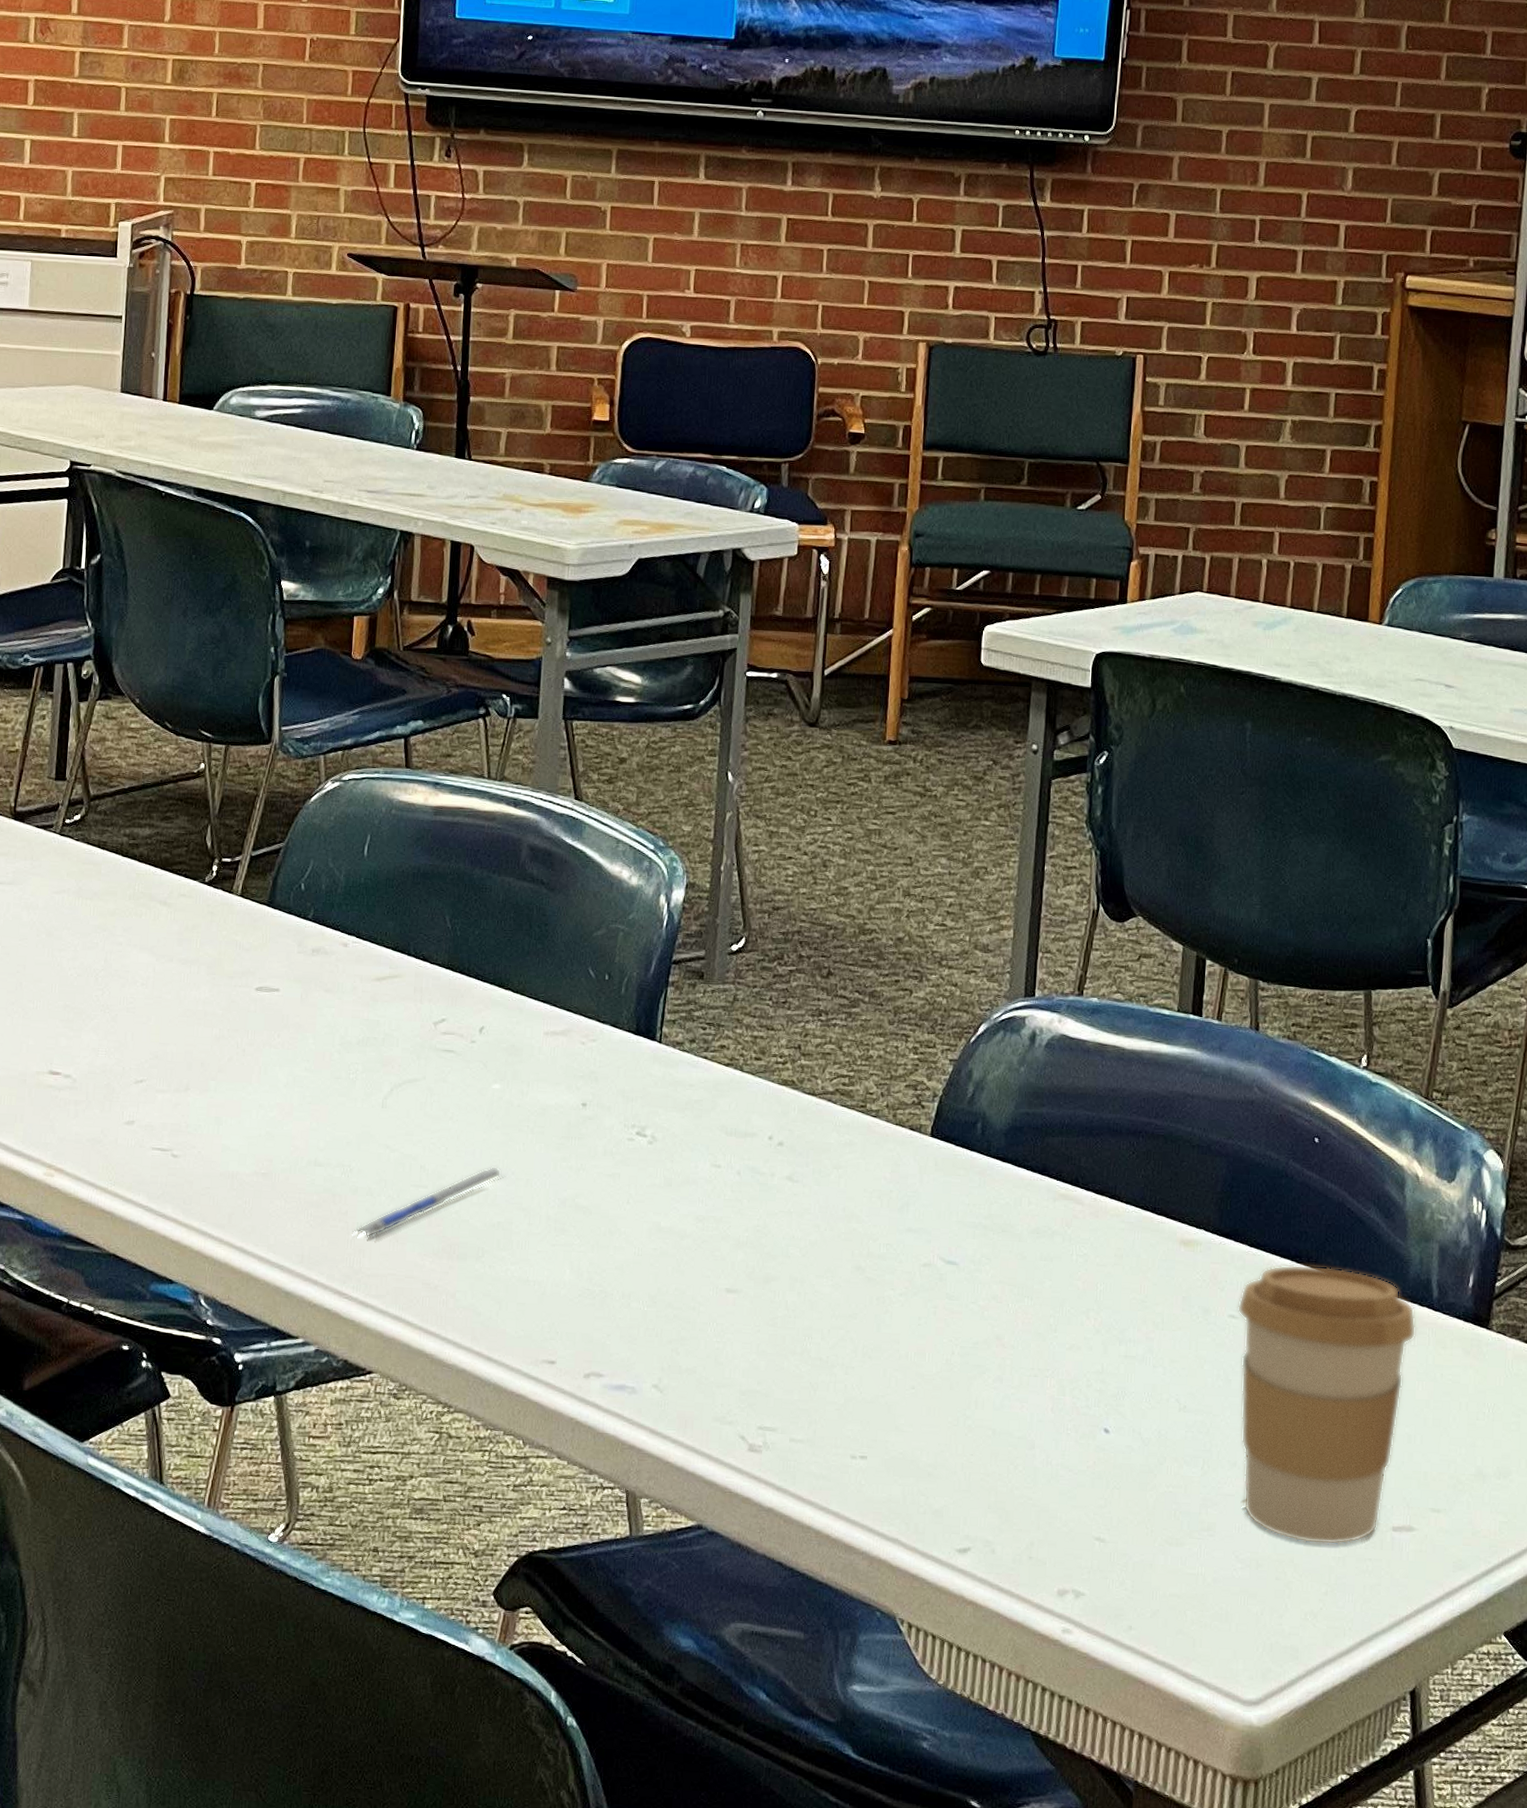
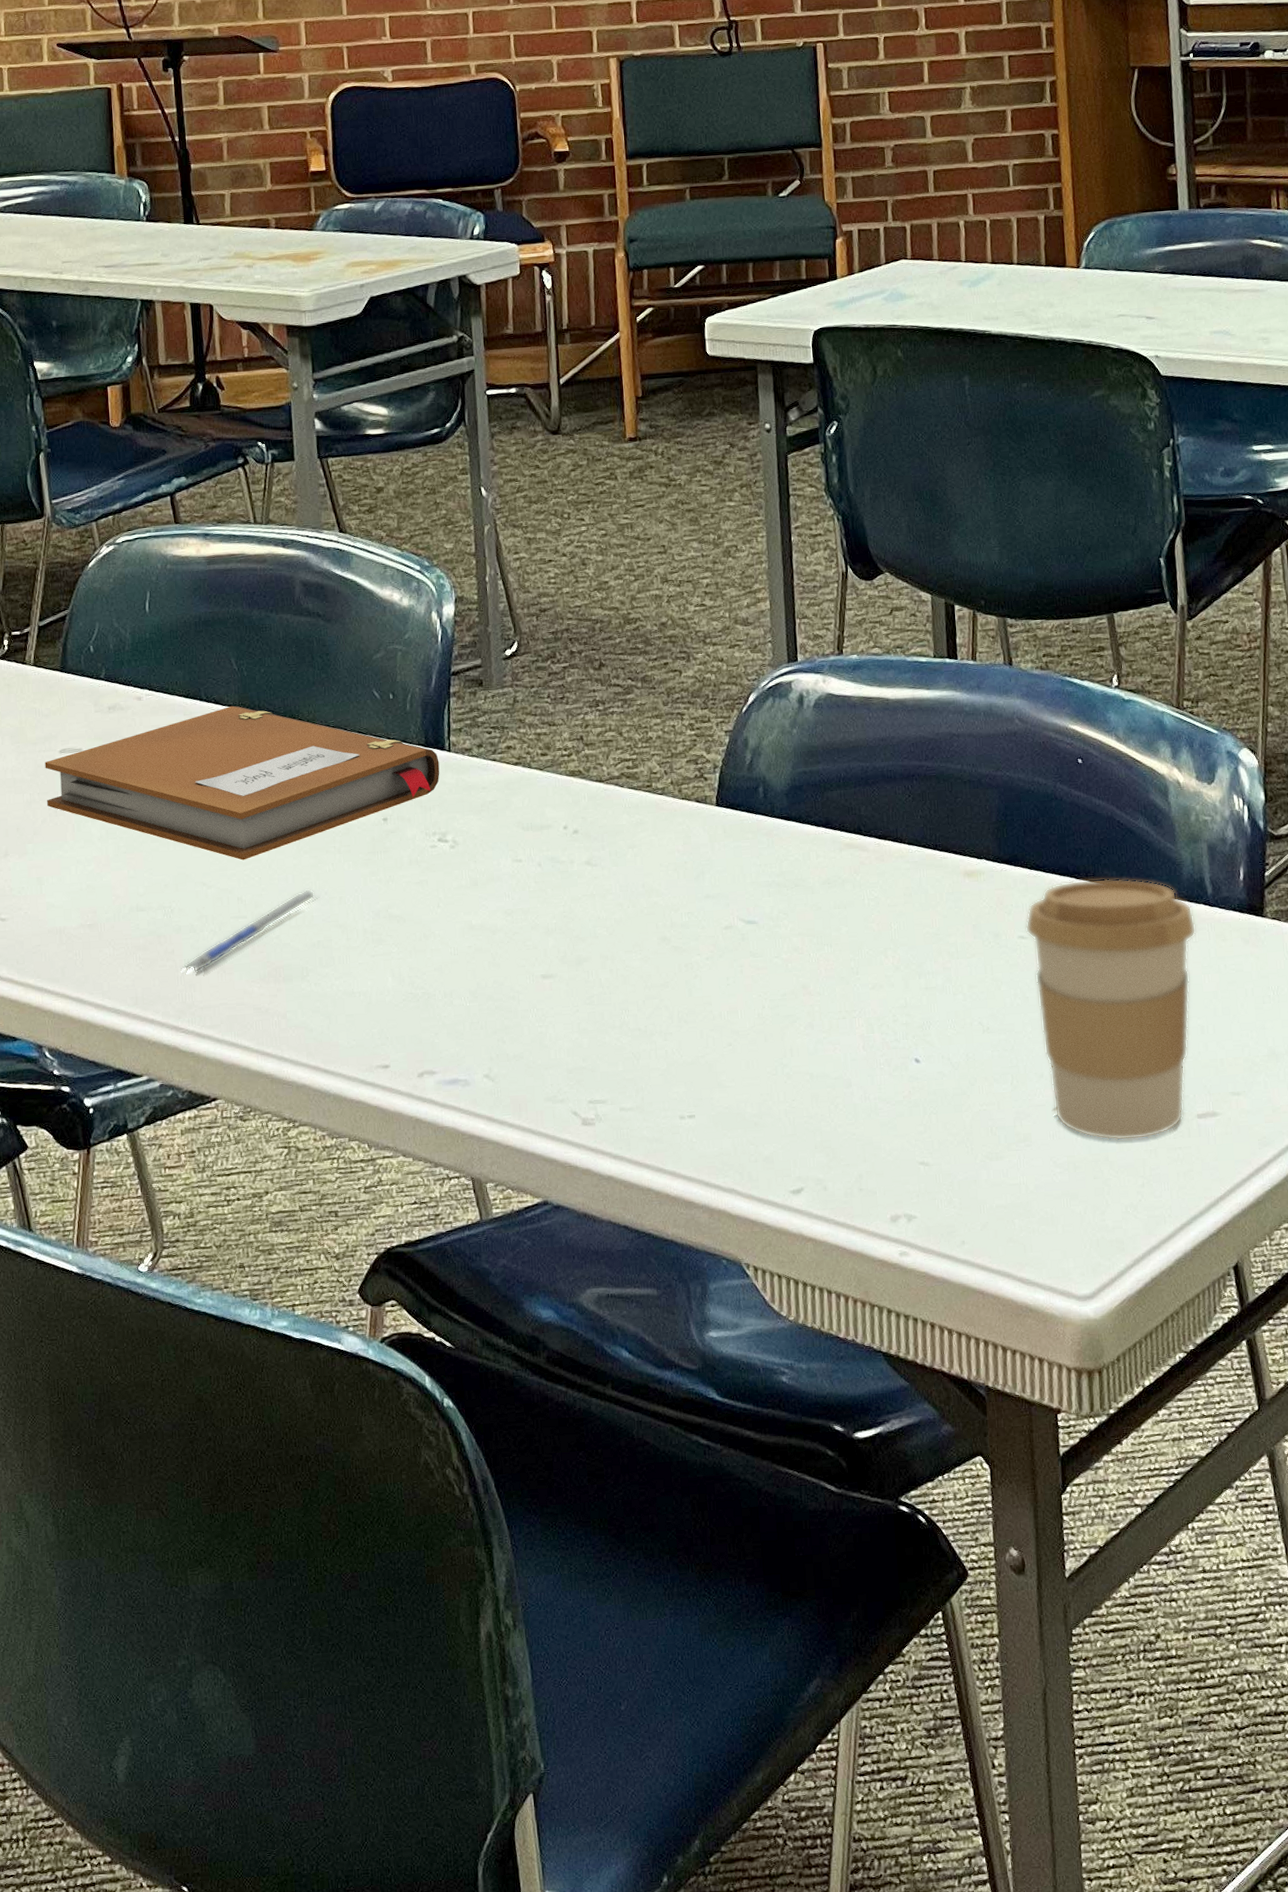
notebook: none [236,965,648,1128] -> present [45,705,440,861]

